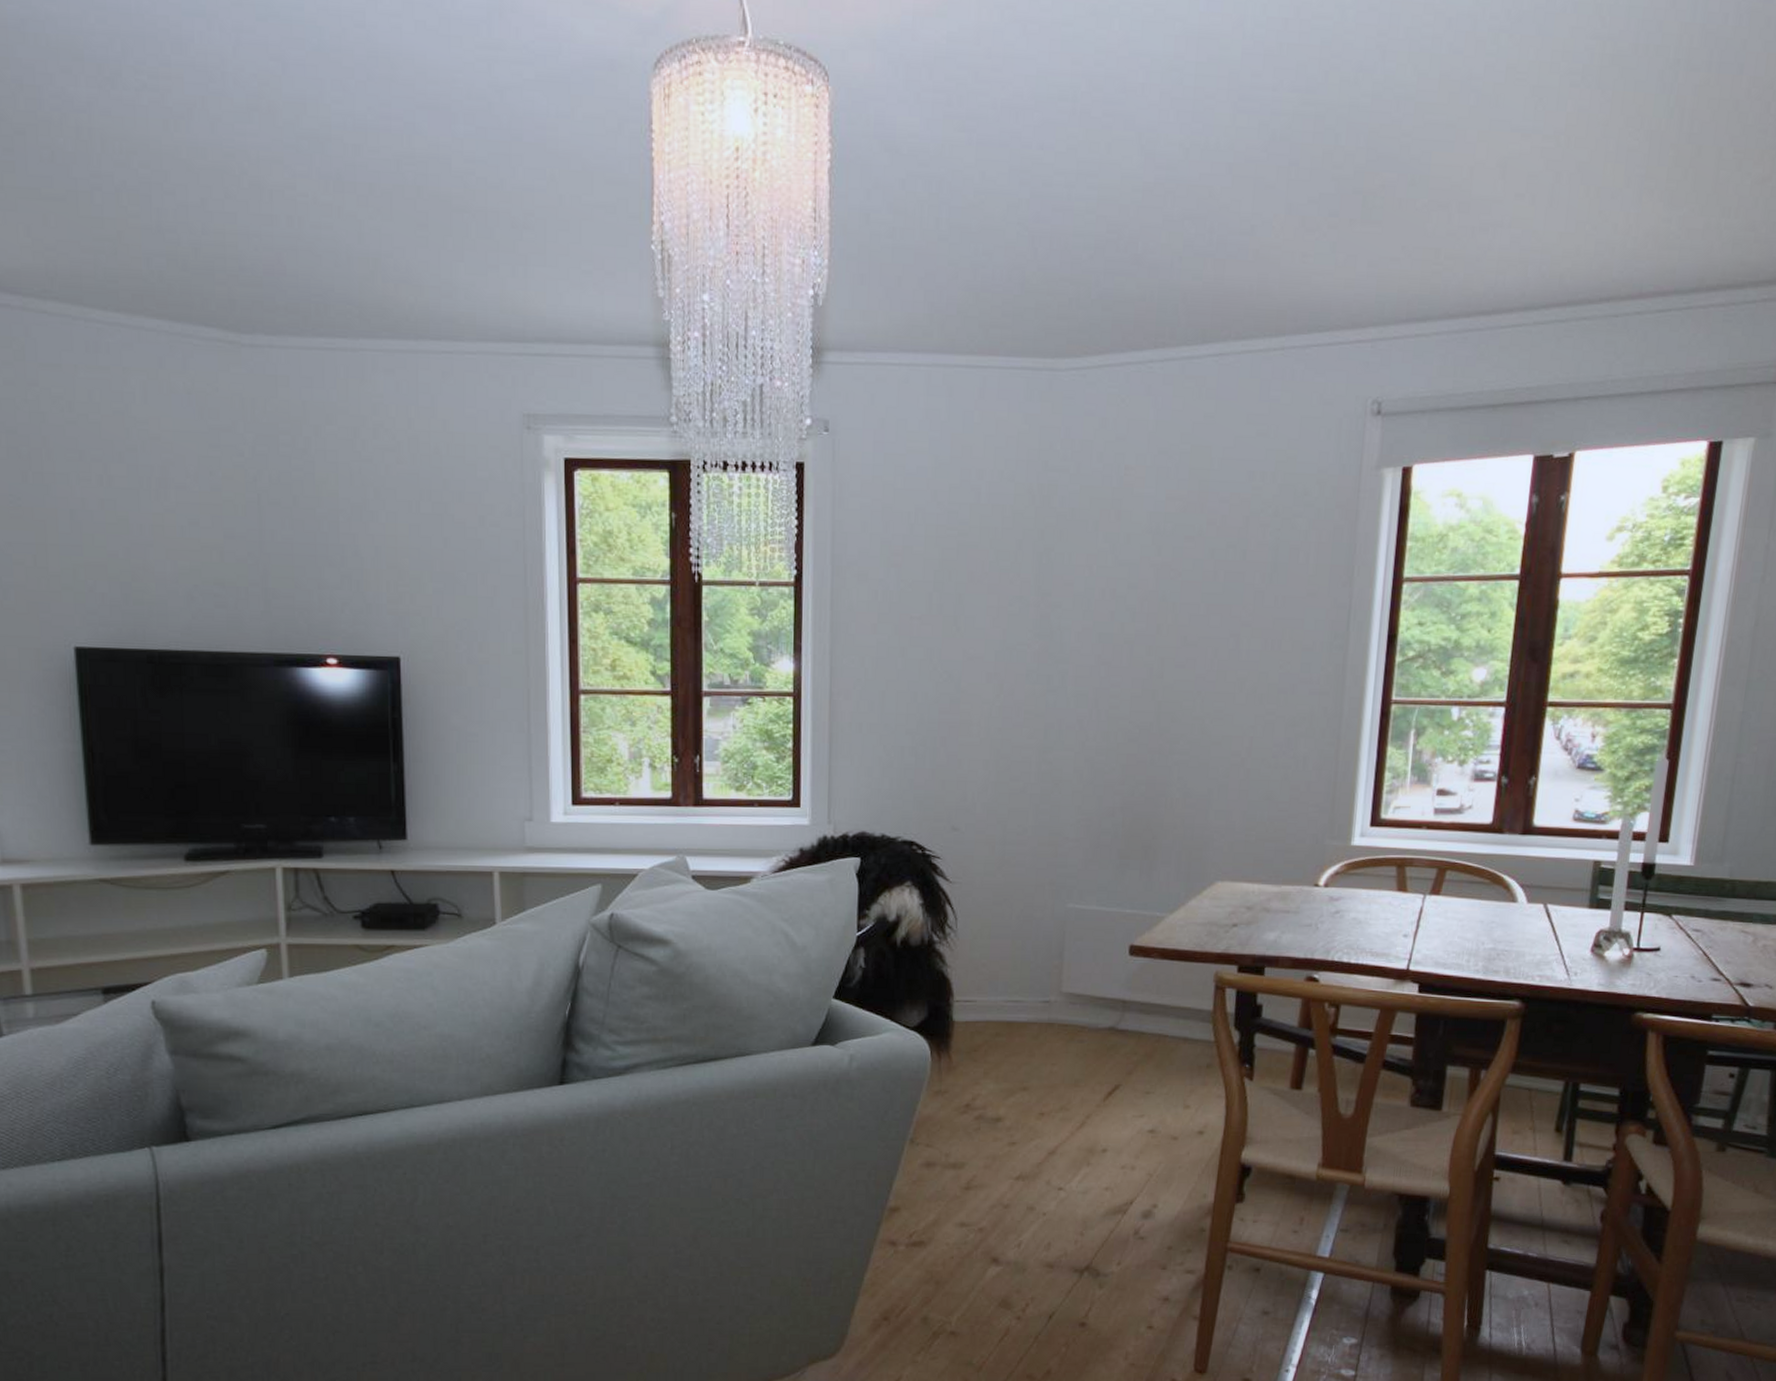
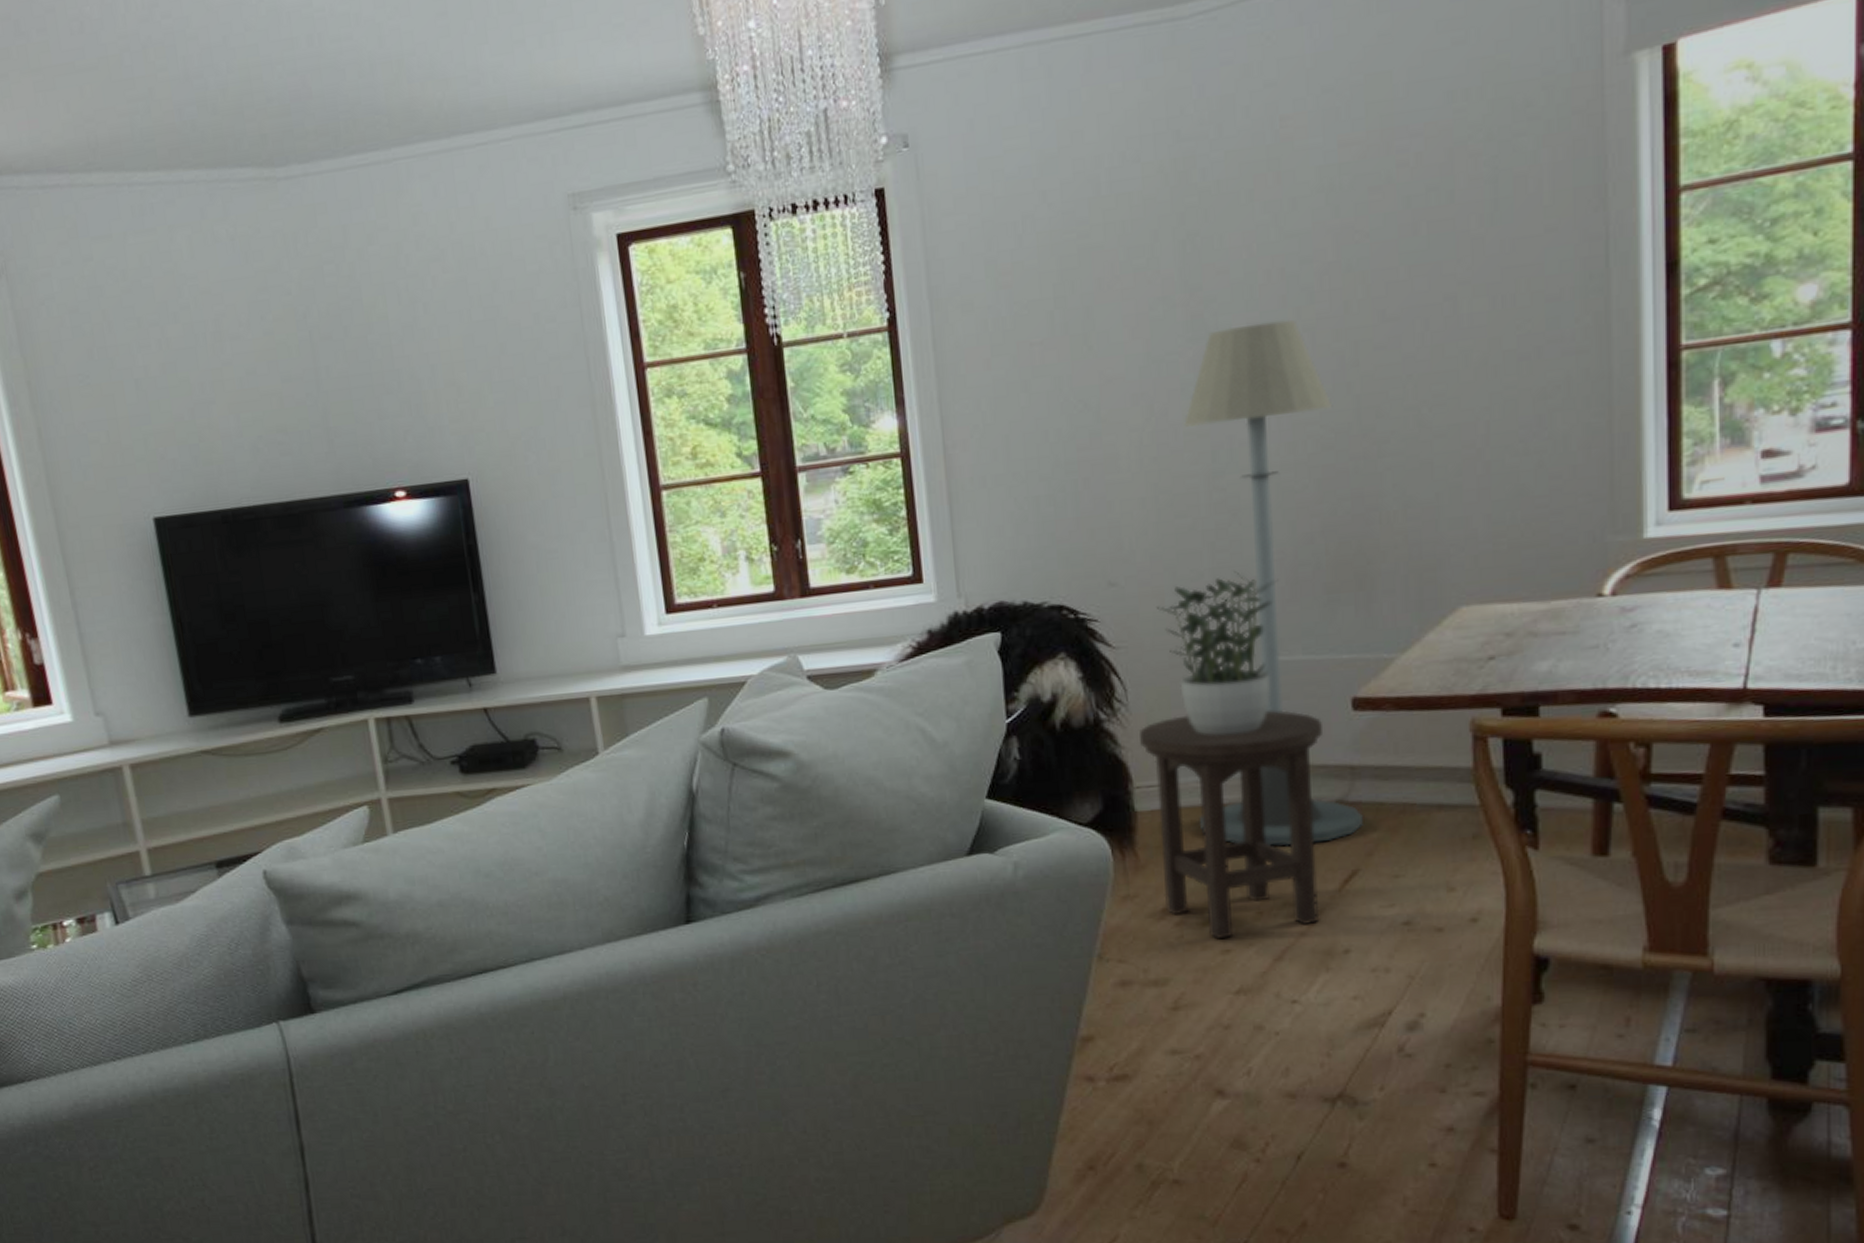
stool: none [963,945,1106,1132] -> present [1140,710,1324,939]
potted plant: none [987,831,1084,965] -> present [1155,571,1278,736]
floor lamp: none [1003,630,1140,1061] -> present [1184,319,1363,846]

